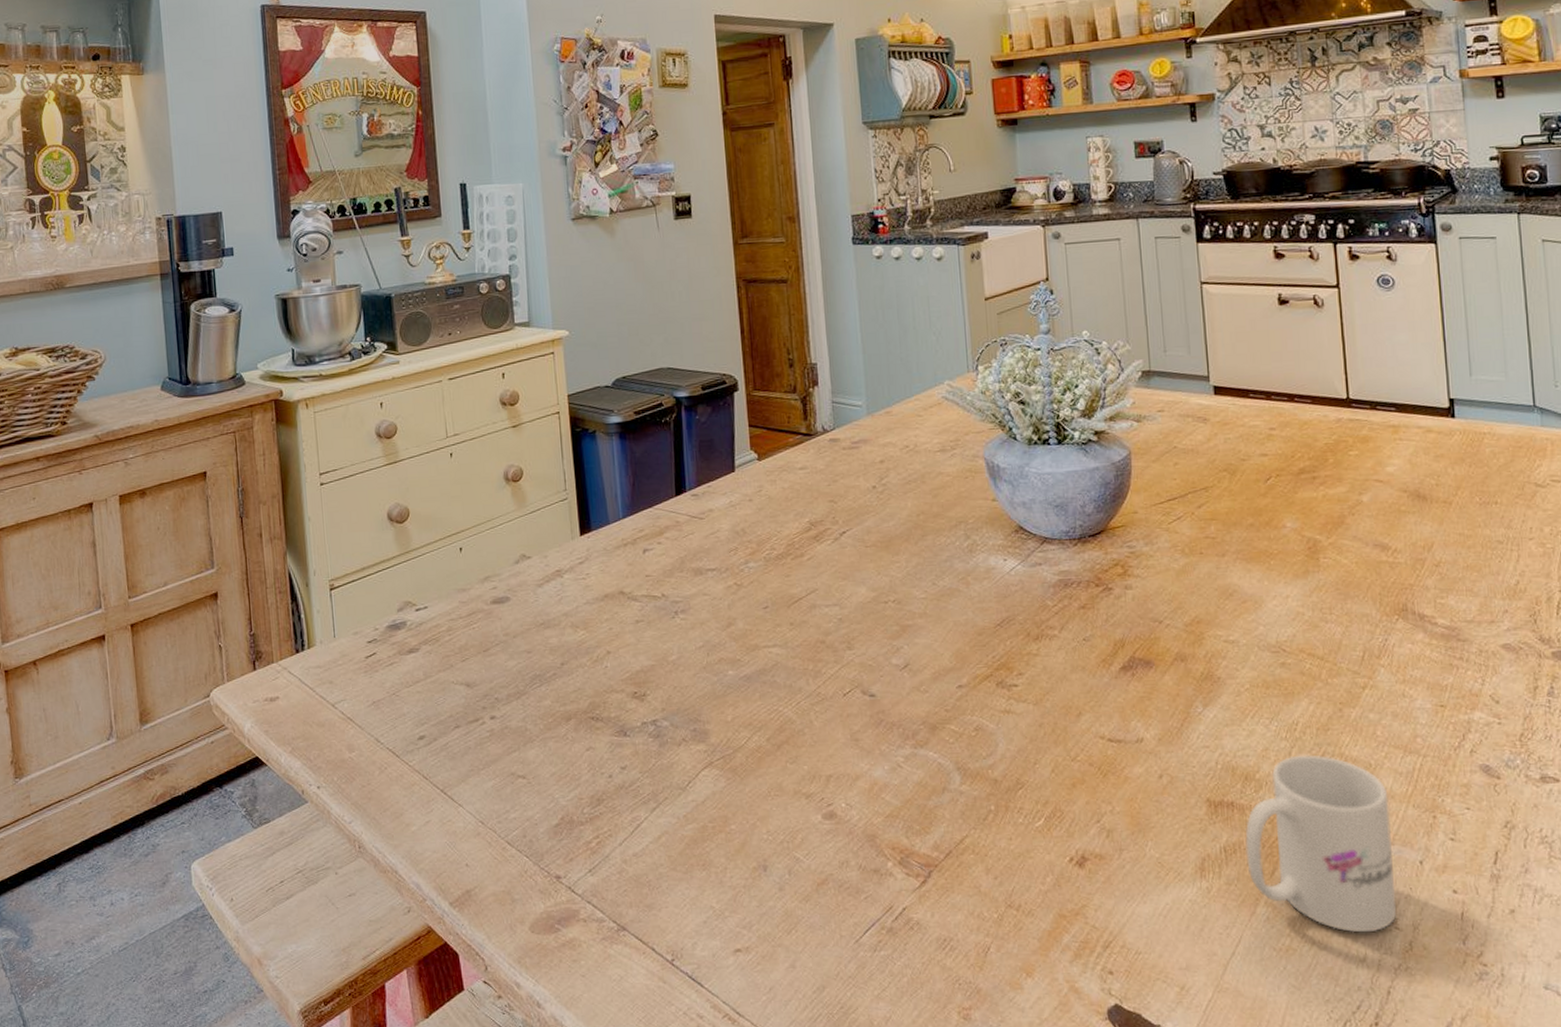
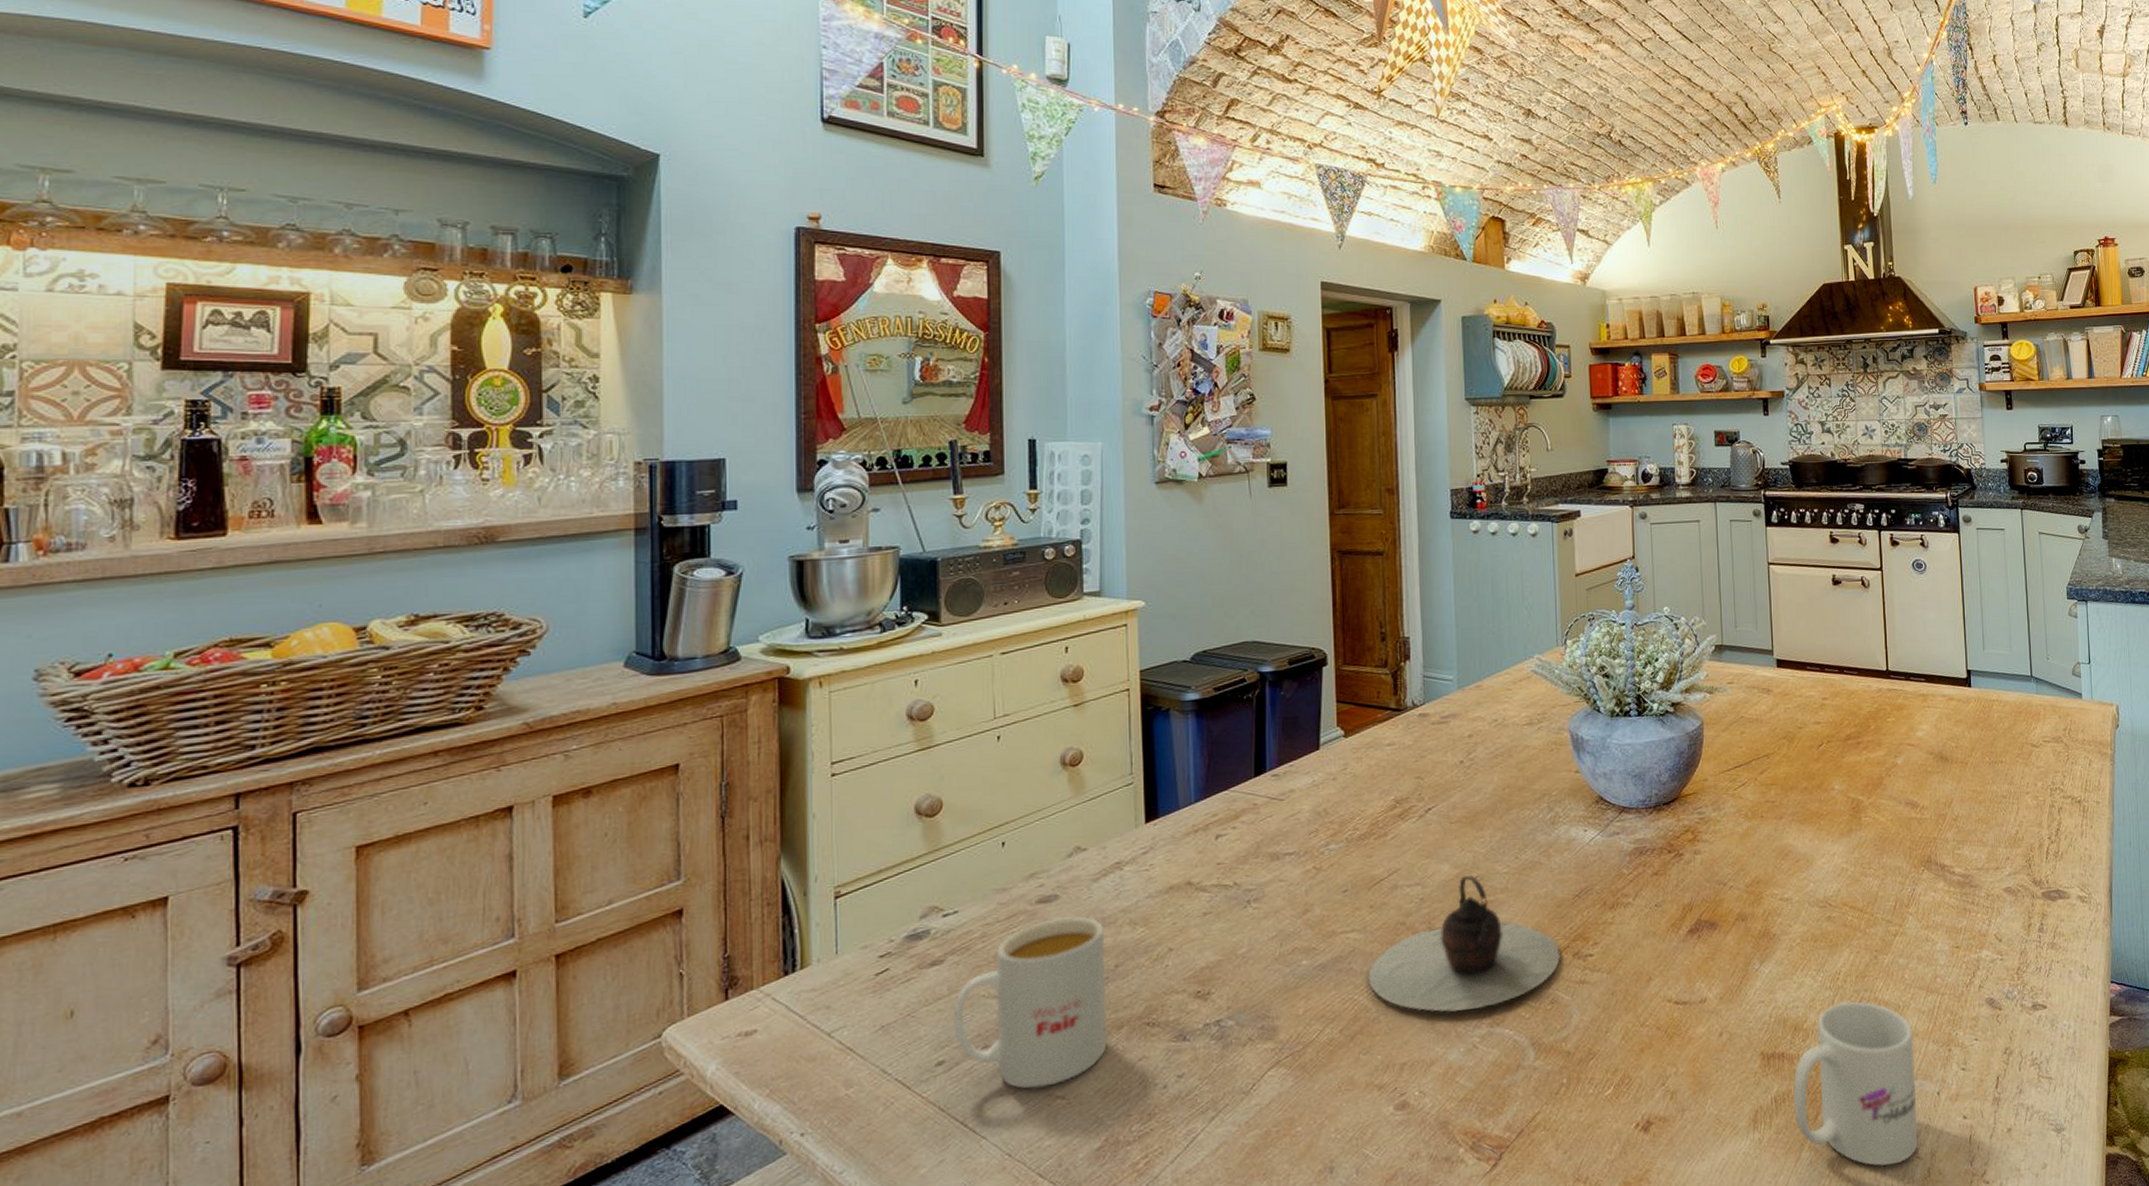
mug: none [429,617,558,767] -> present [953,916,1107,1089]
teapot: none [791,598,983,730] -> present [1368,875,1560,1013]

